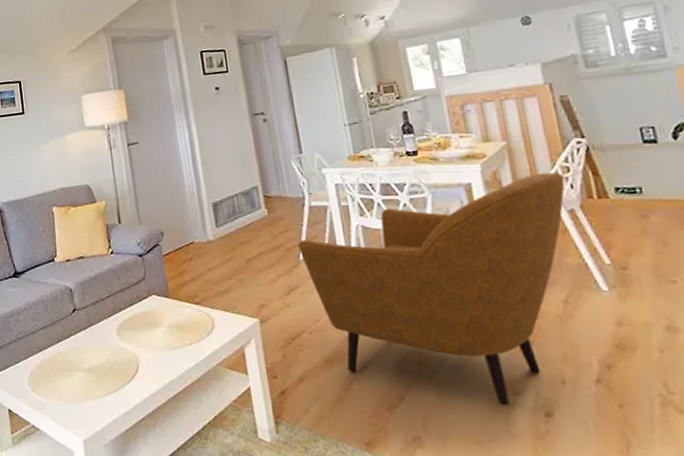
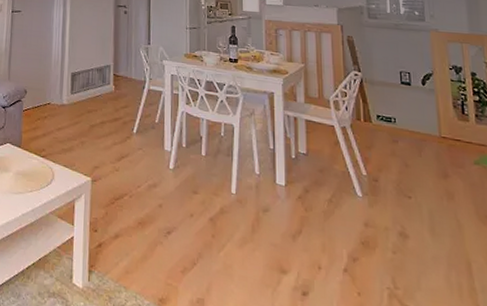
armchair: present [298,172,565,405] -> none [133,93,342,282]

